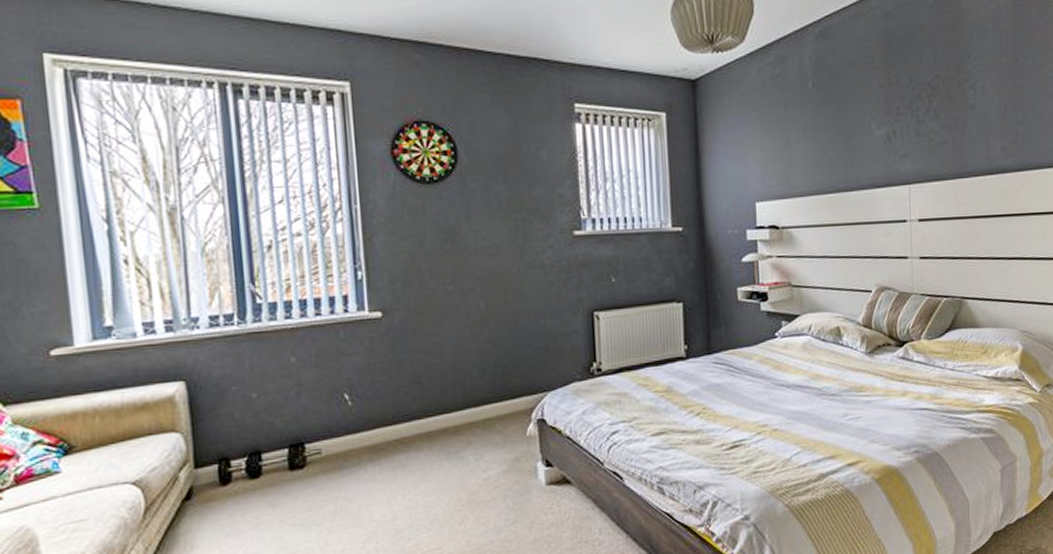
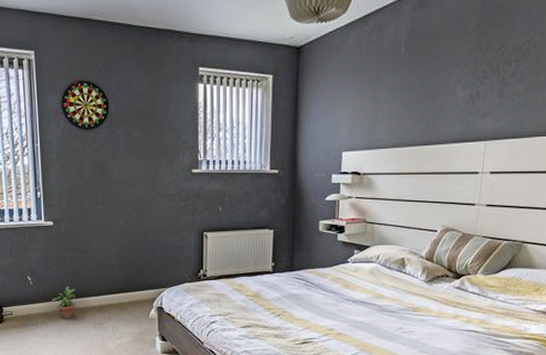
potted plant: none [381,403,419,450] -> present [51,287,76,318]

